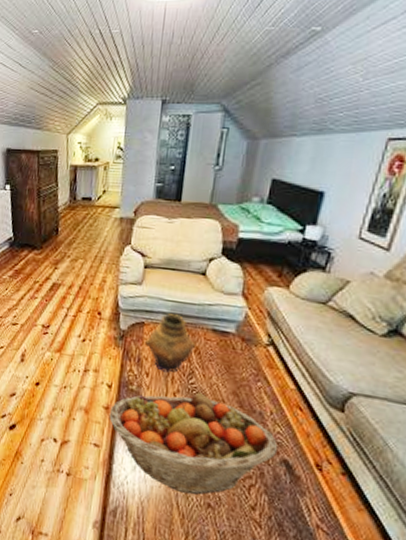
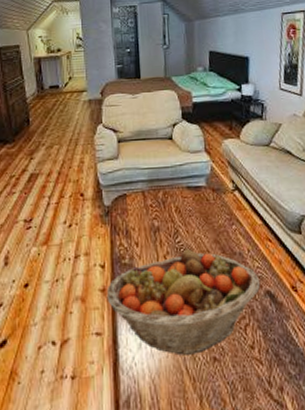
vase: present [144,313,196,373] -> none [129,180,176,238]

